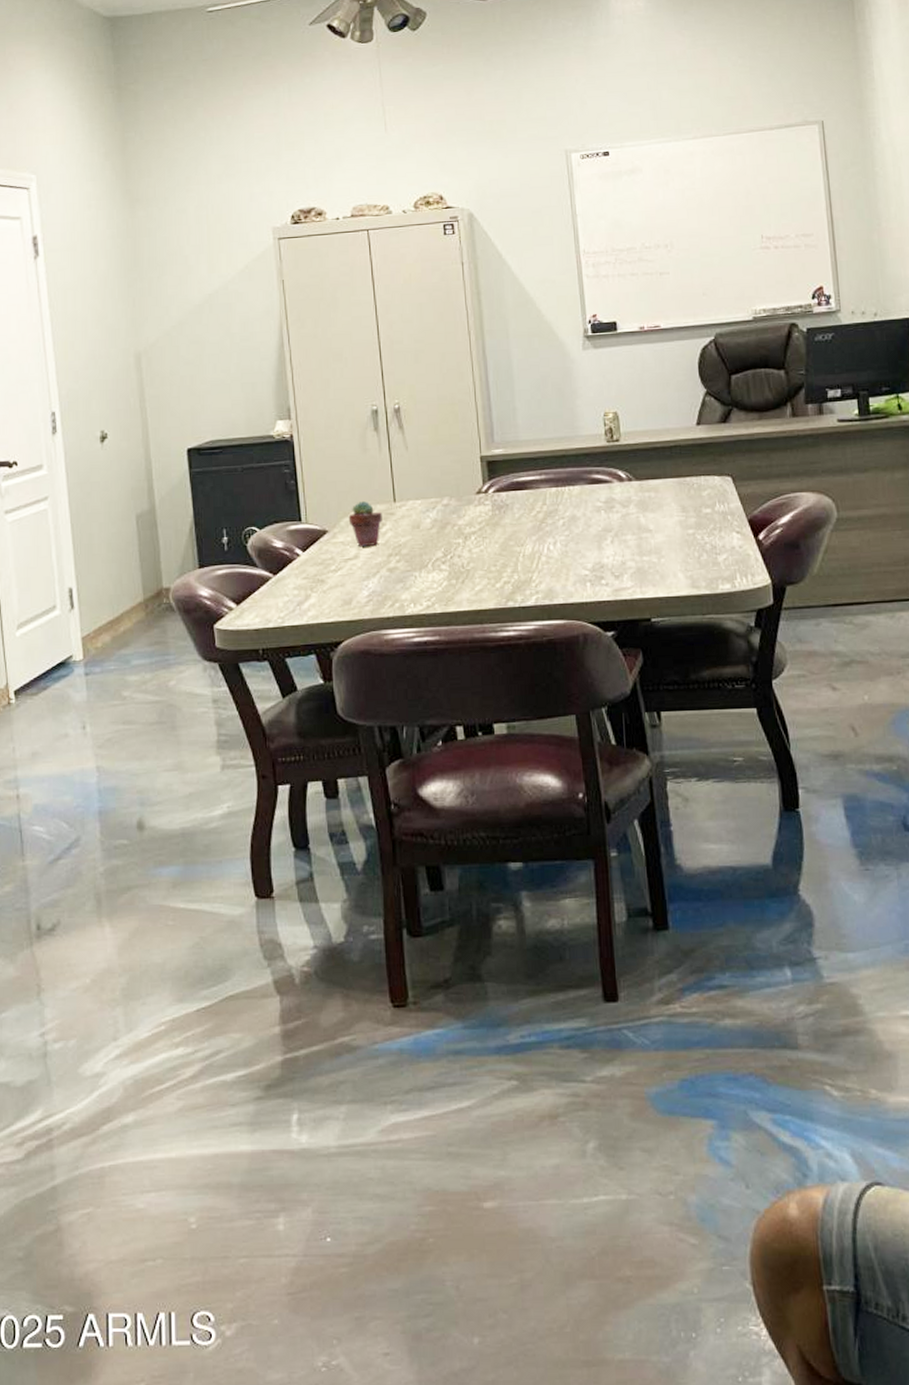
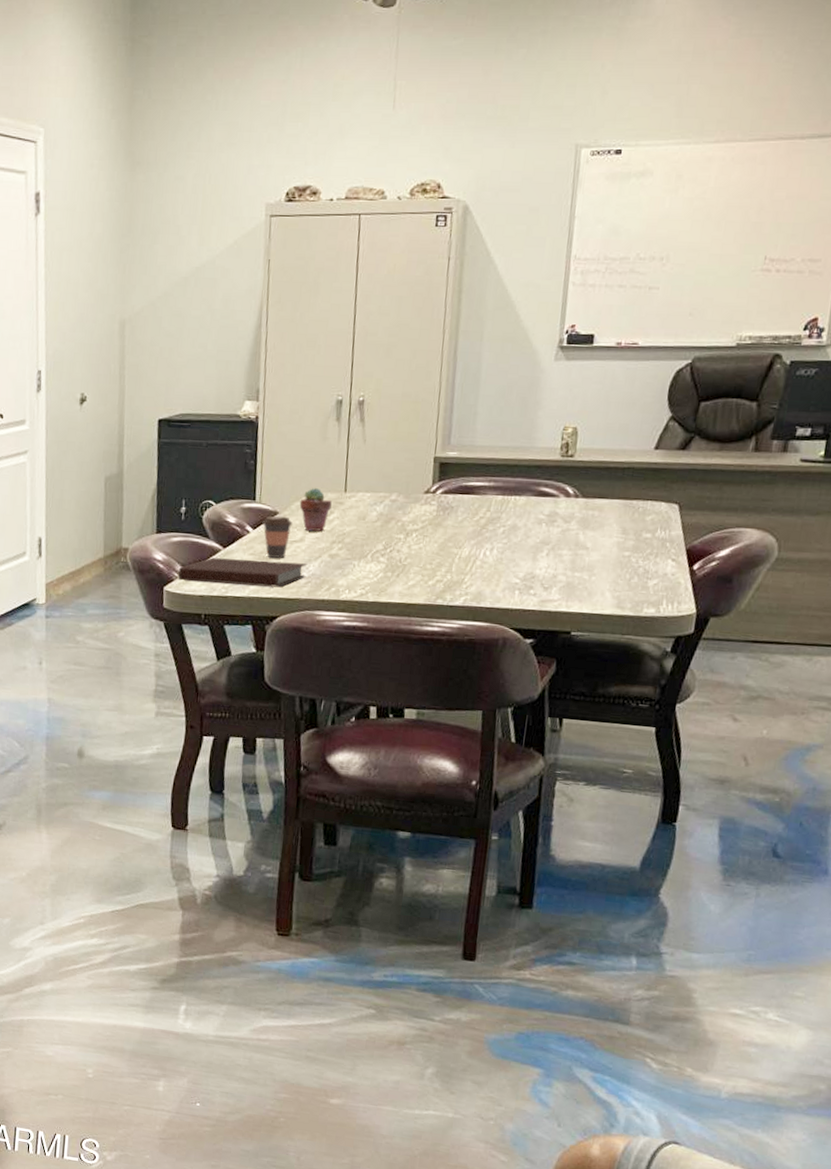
notebook: none [227,581,367,616] -> present [178,557,308,588]
coffee cup: none [311,534,344,580] -> present [262,516,293,559]

